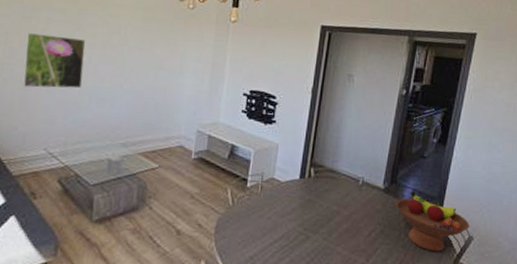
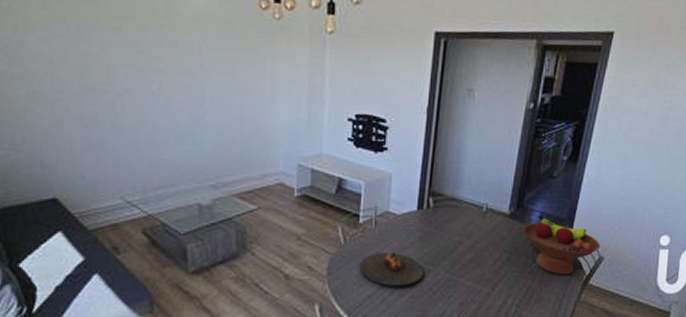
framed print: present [22,33,86,89] -> none [76,60,154,127]
plate: none [244,216,303,251] -> present [359,252,424,287]

